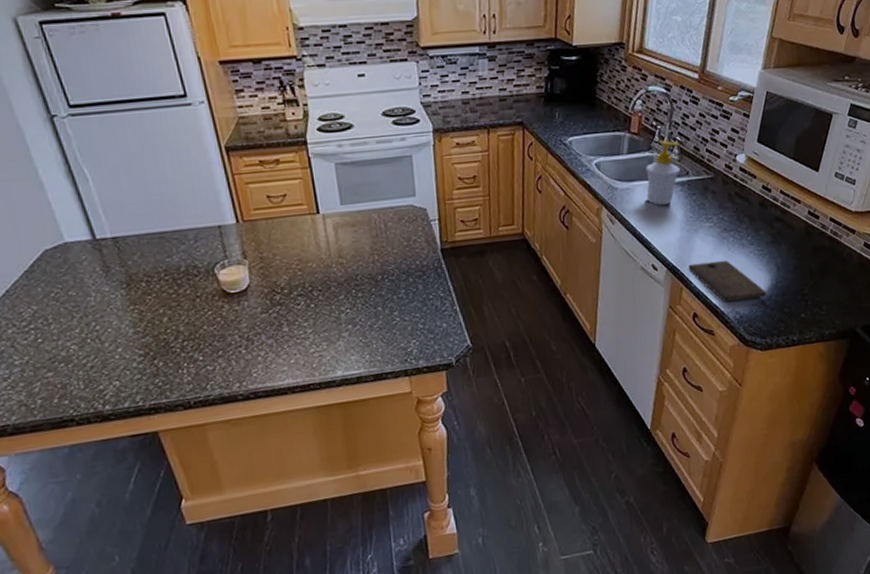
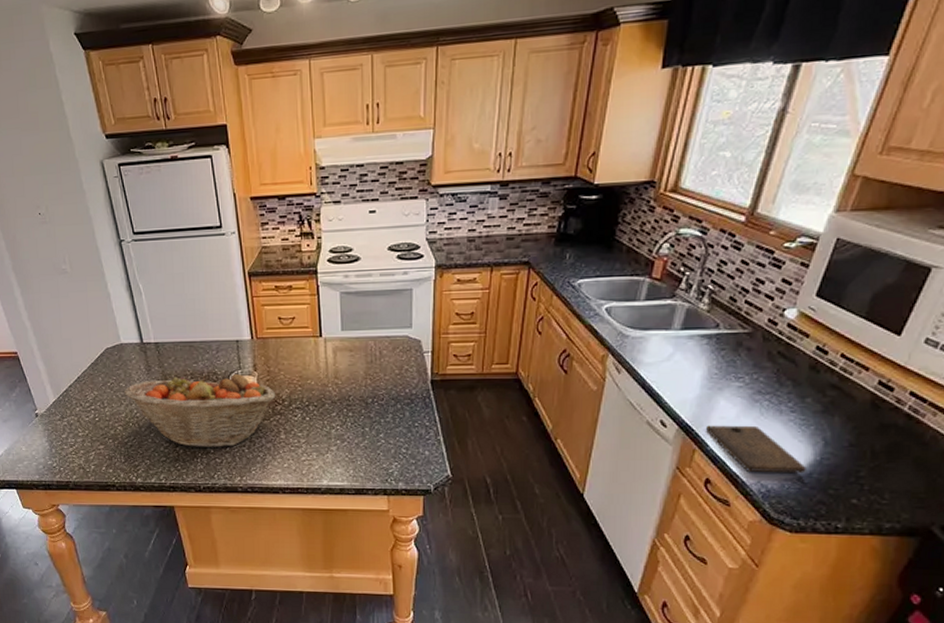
fruit basket: none [75,264,273,358] -> present [124,372,276,448]
soap bottle: present [646,140,681,205] -> none [663,287,714,357]

